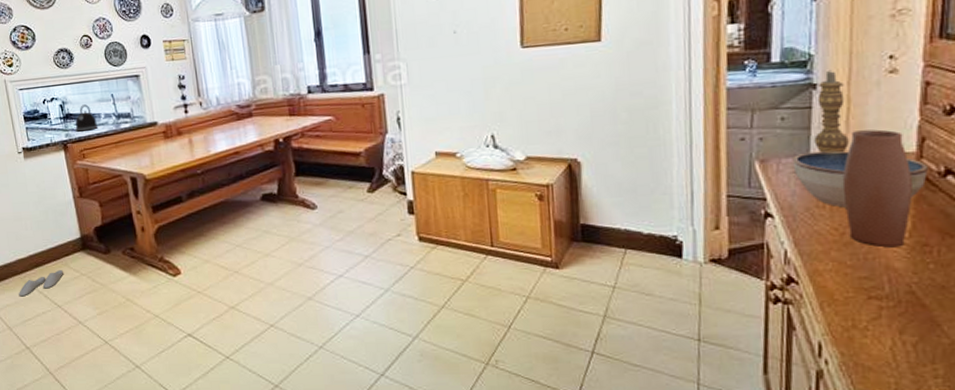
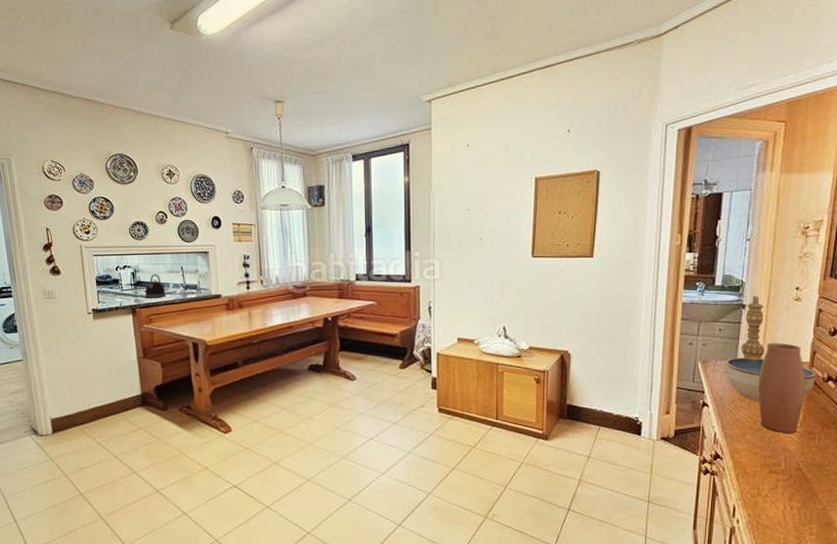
slippers: present [18,270,63,297] -> none [76,423,122,446]

